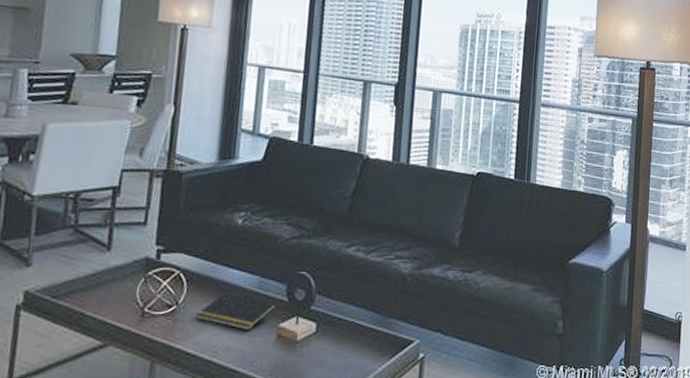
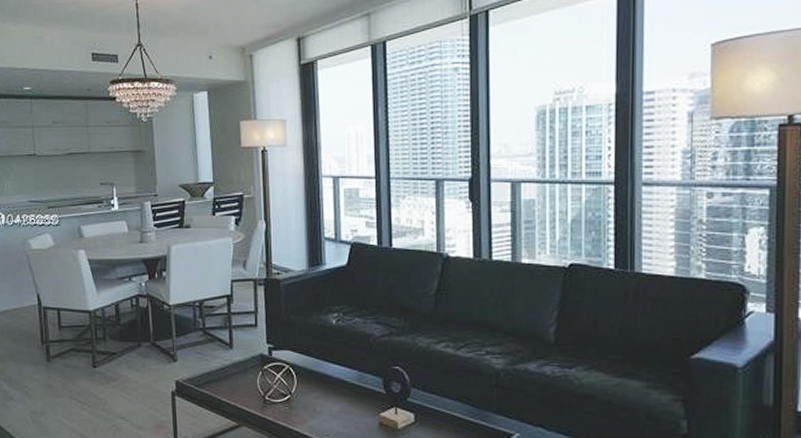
notepad: present [195,292,277,331] -> none [307,384,376,419]

